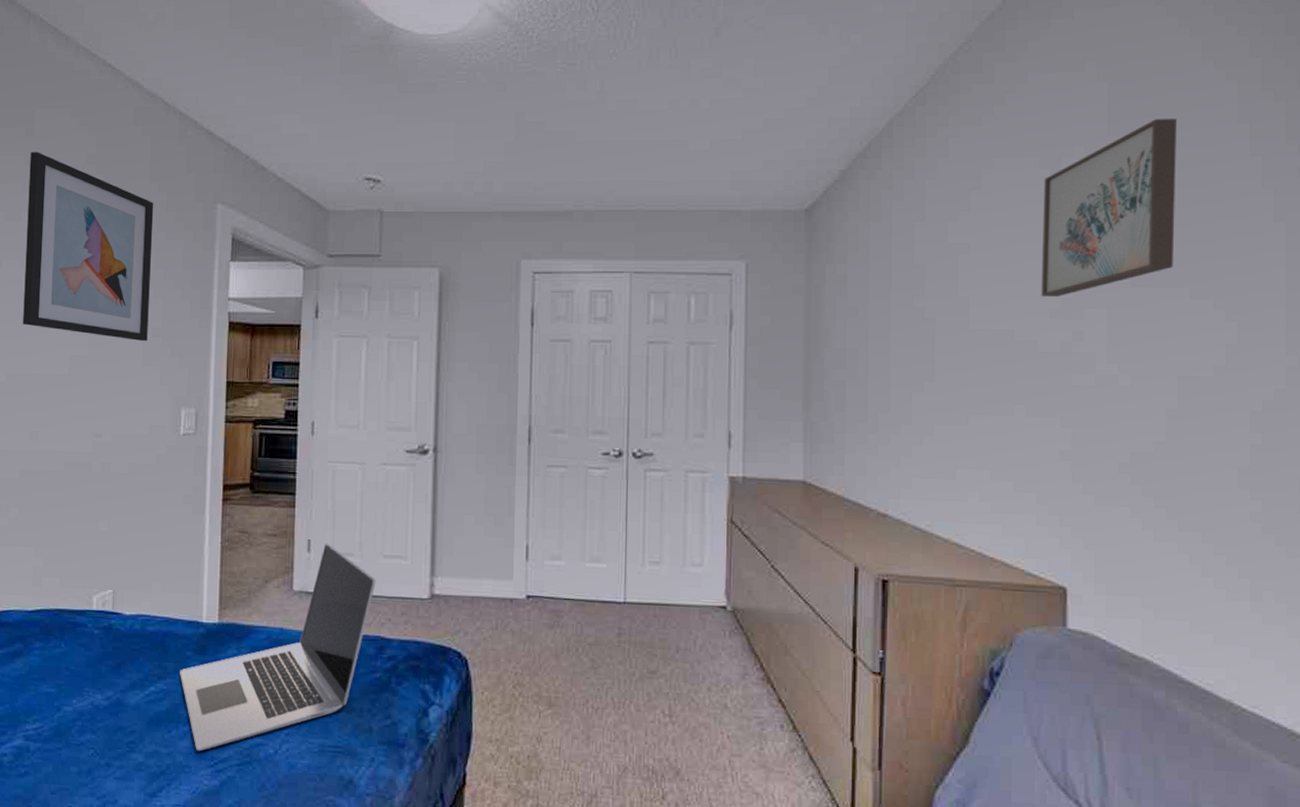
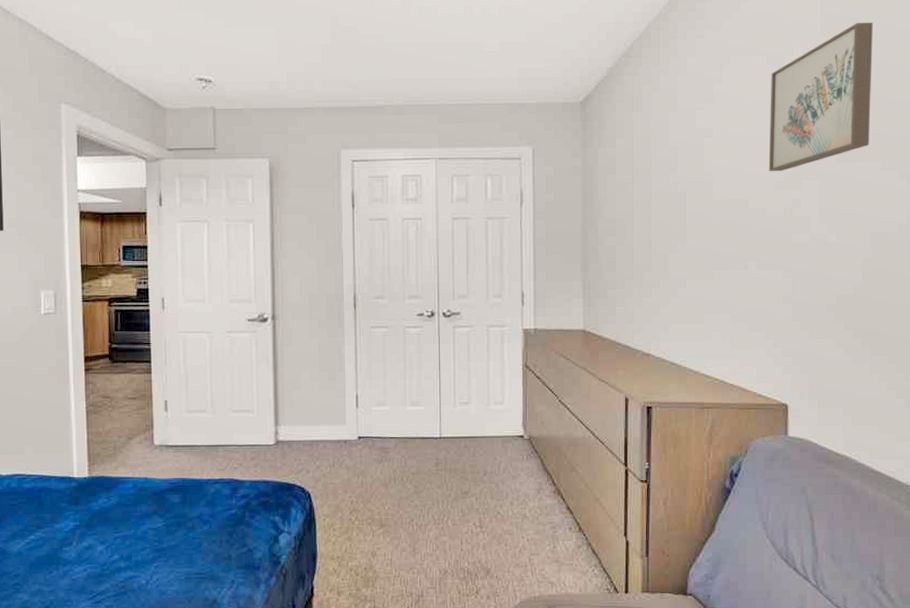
laptop: present [180,543,376,752] -> none [56,402,228,587]

